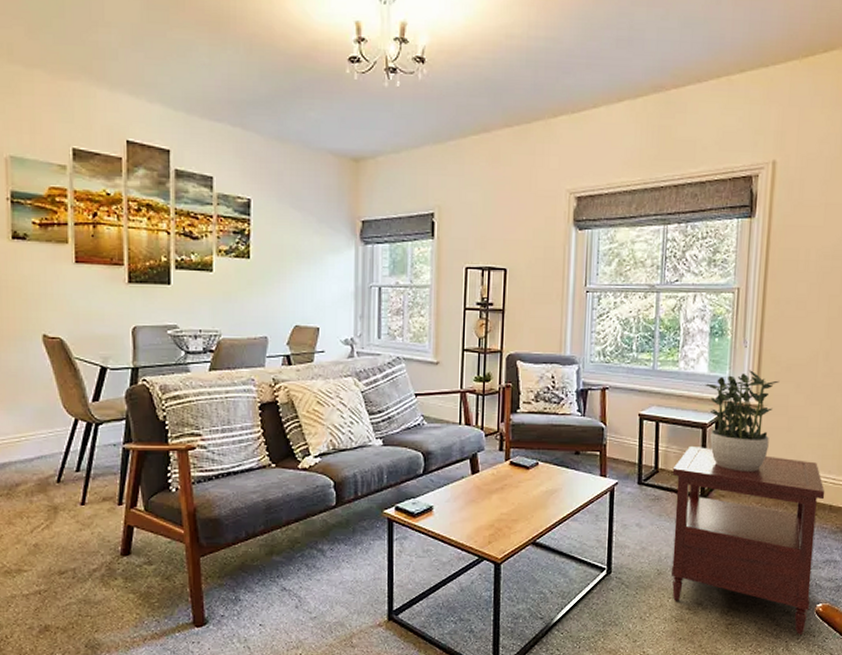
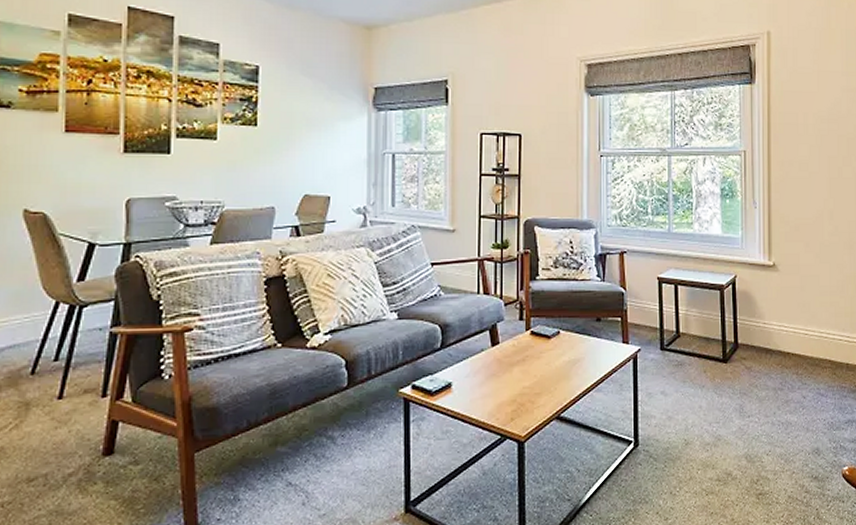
side table: present [672,445,825,635] -> none [693,308,841,501]
potted plant: present [704,370,780,472] -> none [719,230,790,333]

